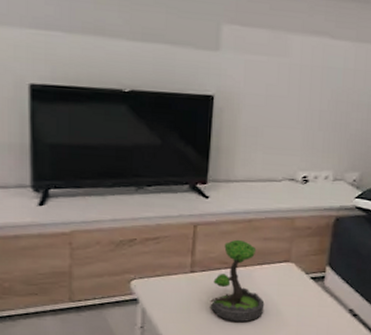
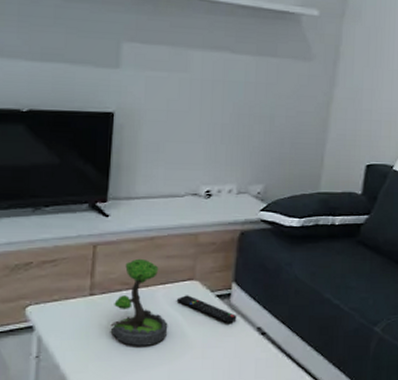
remote control: none [272,276,330,304] -> present [176,295,237,323]

